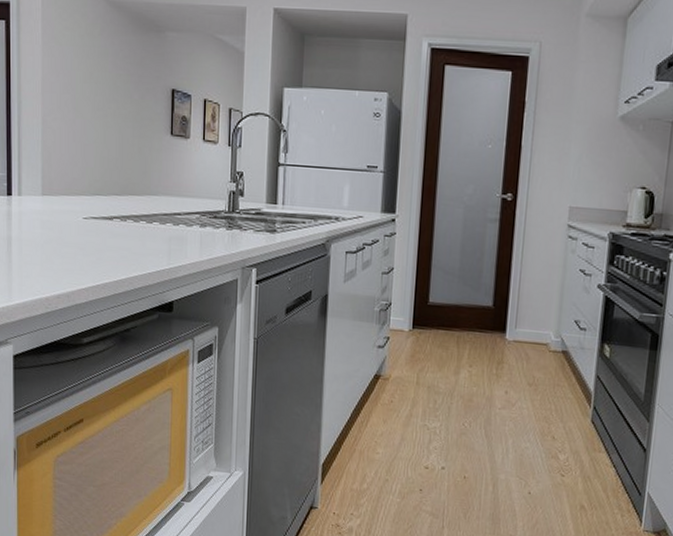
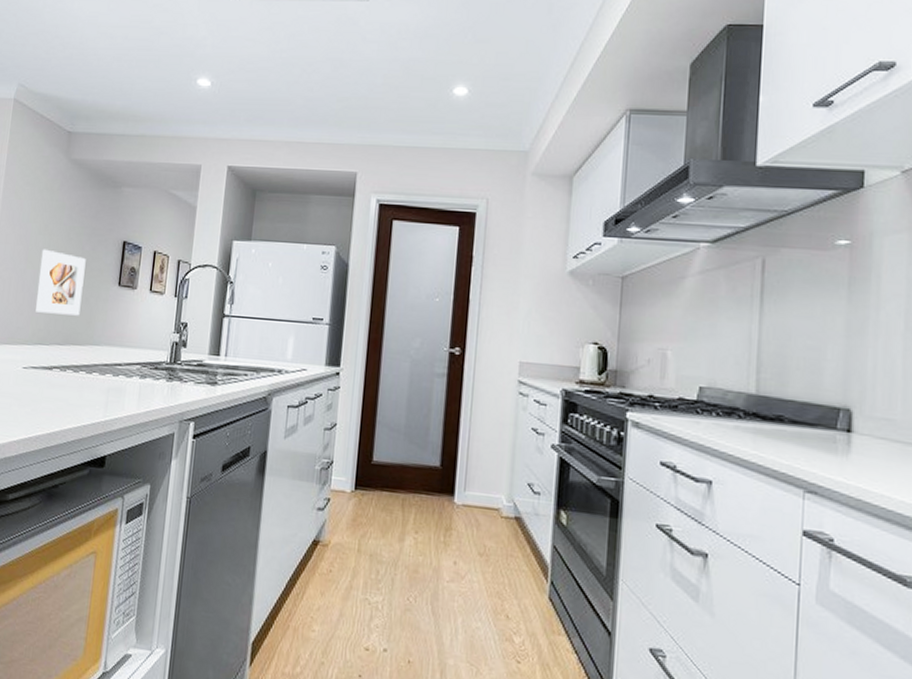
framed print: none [89,97,136,166] -> present [36,249,86,316]

